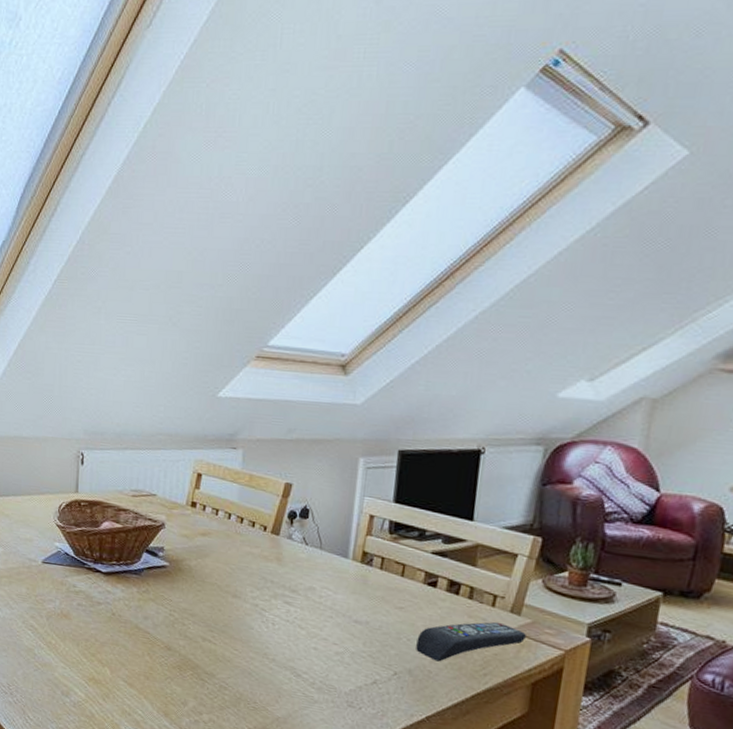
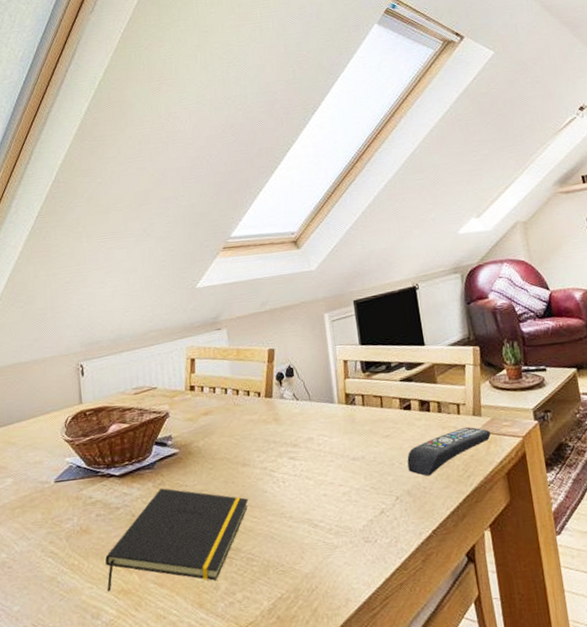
notepad: none [79,596,232,697] -> present [105,488,249,592]

